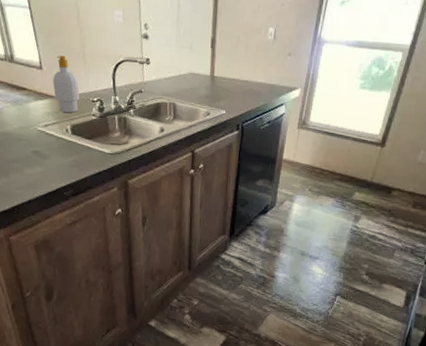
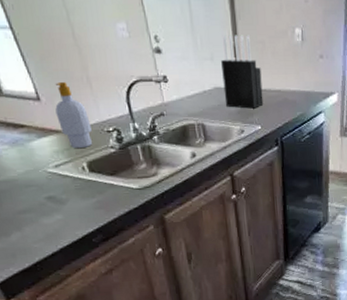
knife block: none [196,28,233,95] -> present [221,35,264,109]

